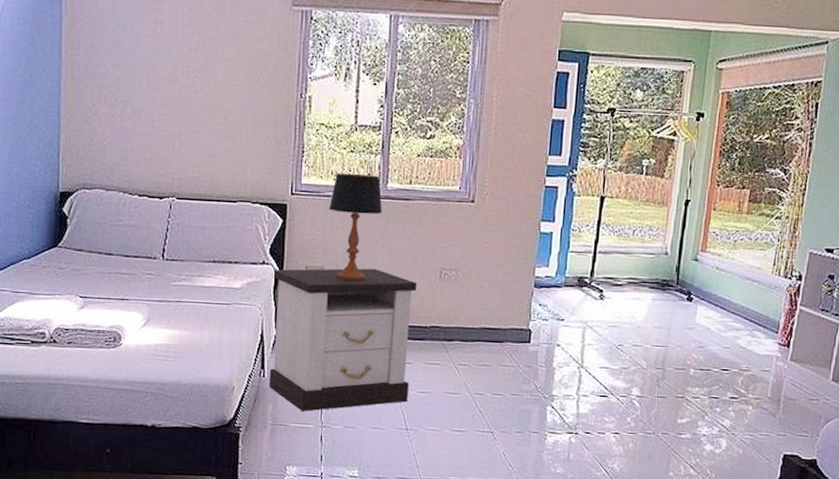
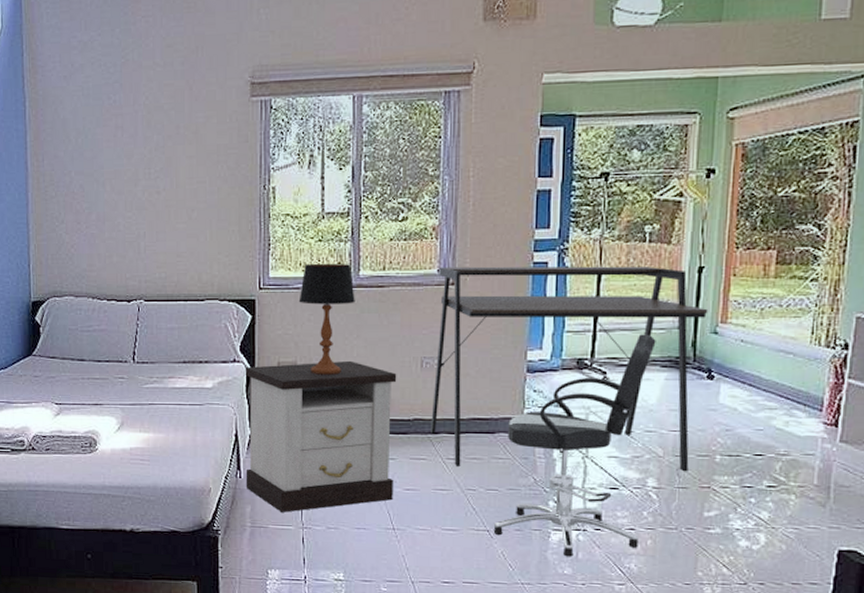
desk: none [445,184,692,382] -> present [431,266,709,471]
office chair: none [496,257,647,458] -> present [493,334,656,557]

